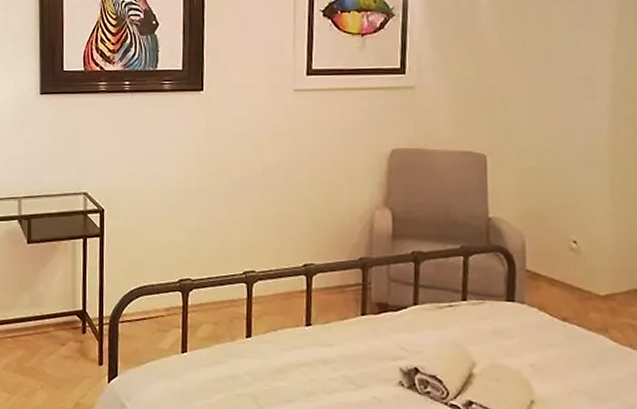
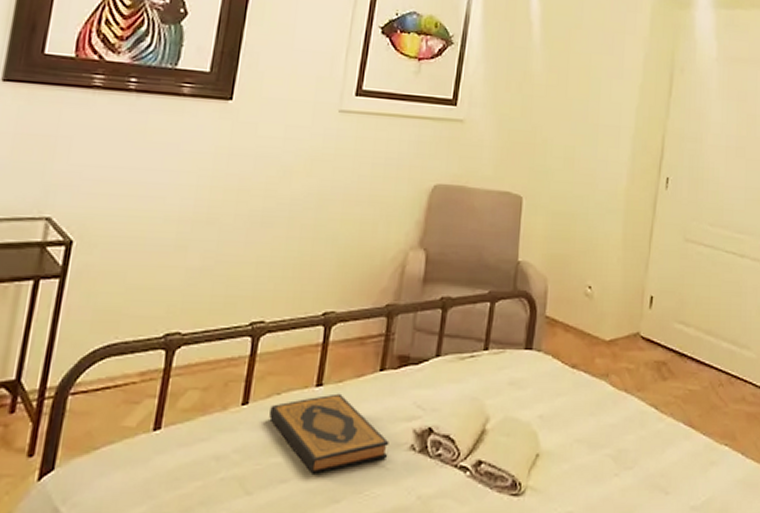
hardback book: none [270,332,379,398] -> present [269,393,389,474]

